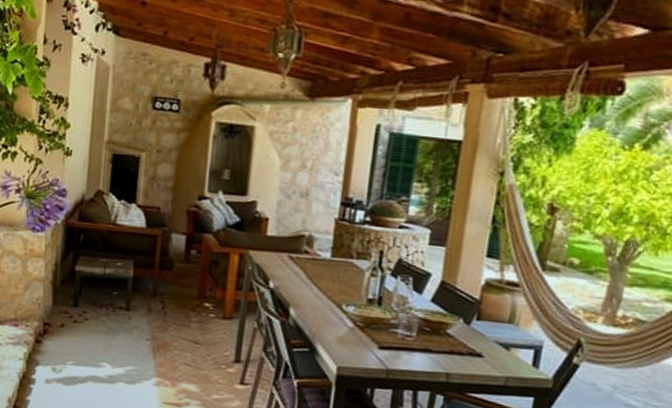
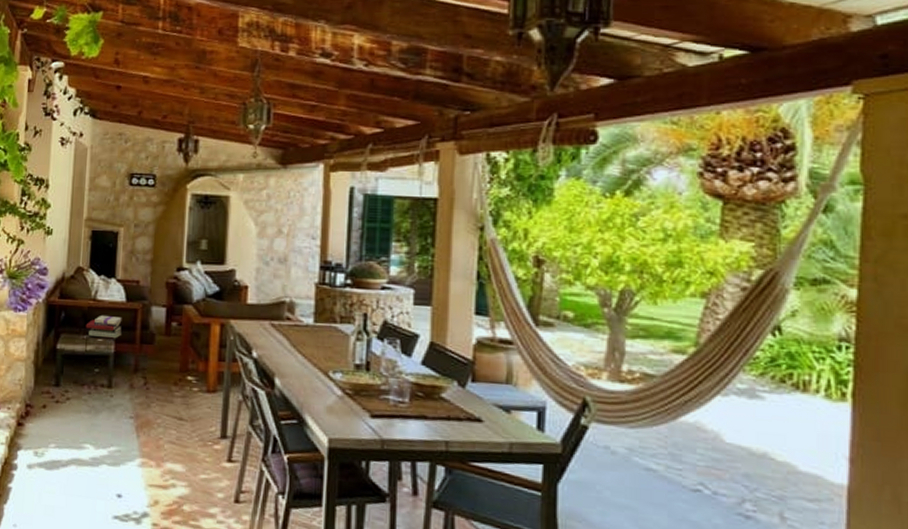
books: none [104,239,142,264] -> present [85,314,123,339]

